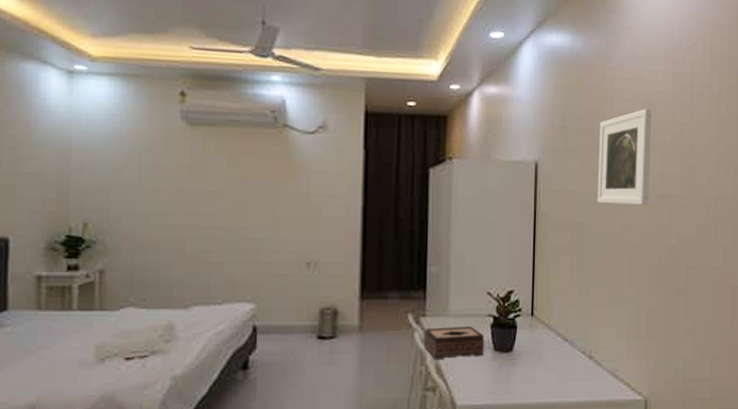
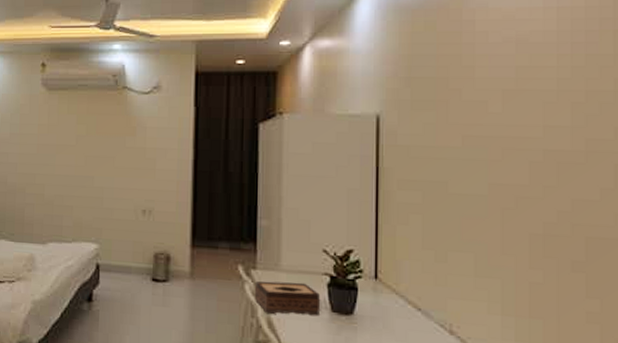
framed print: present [597,108,651,205] -> none [455,51,527,162]

